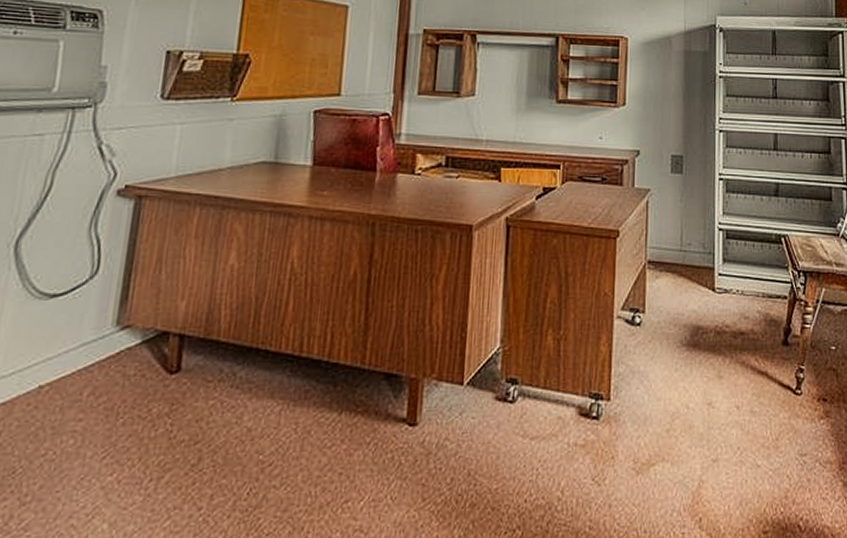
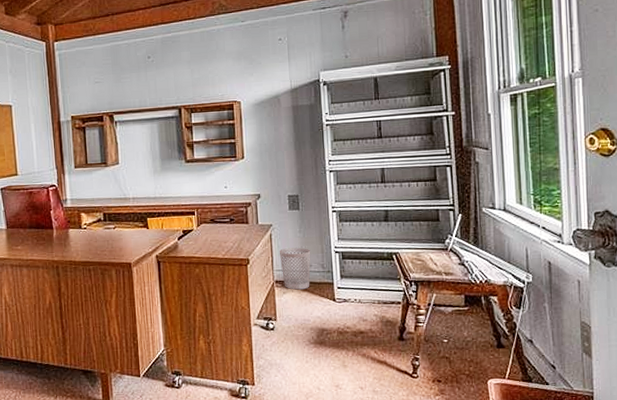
wastebasket: none [656,220,691,274] -> present [280,247,311,290]

